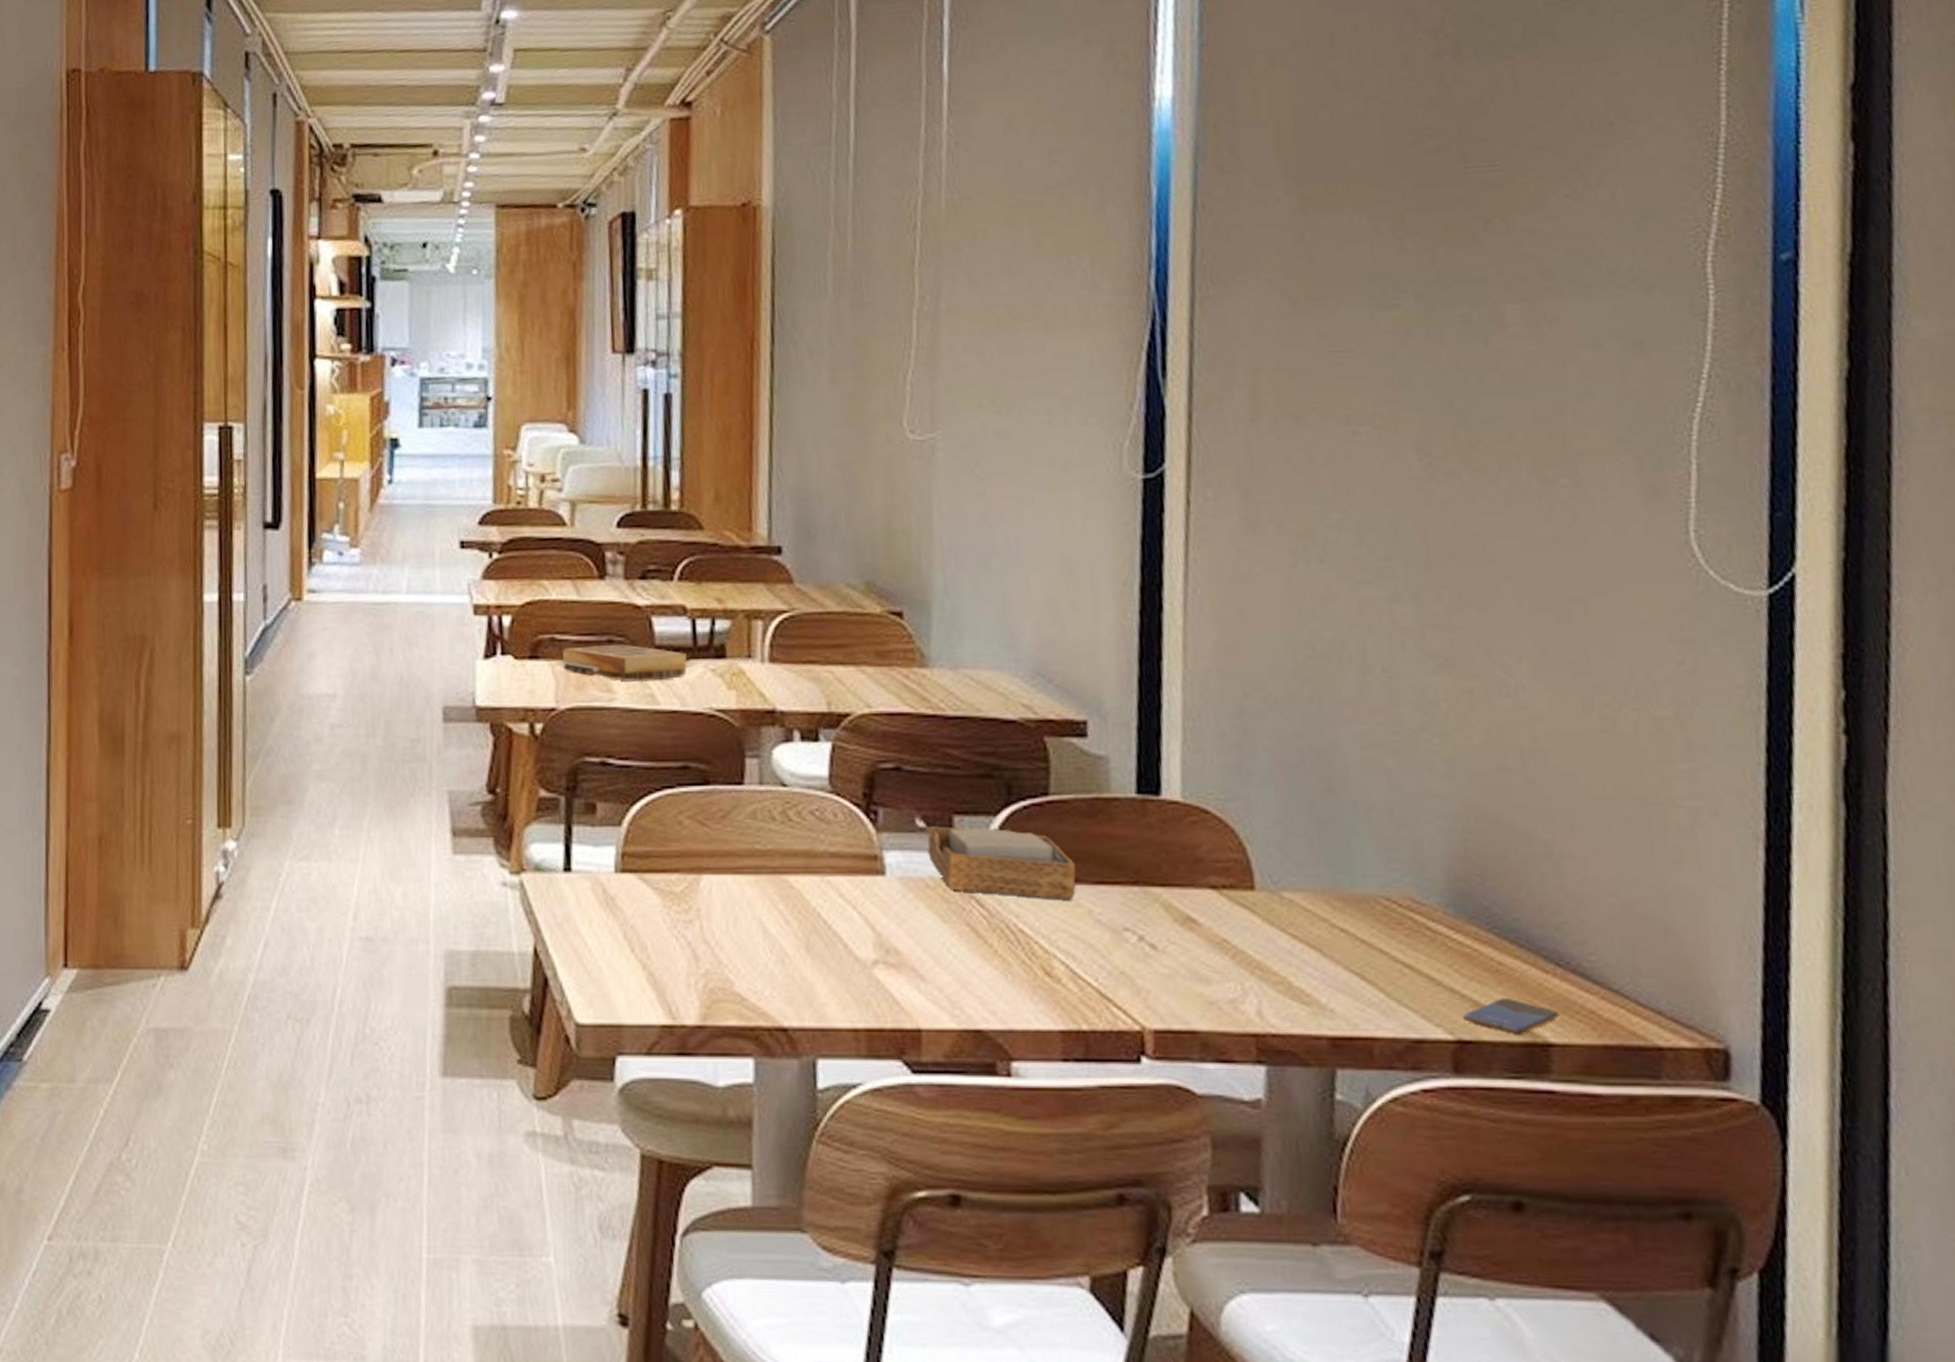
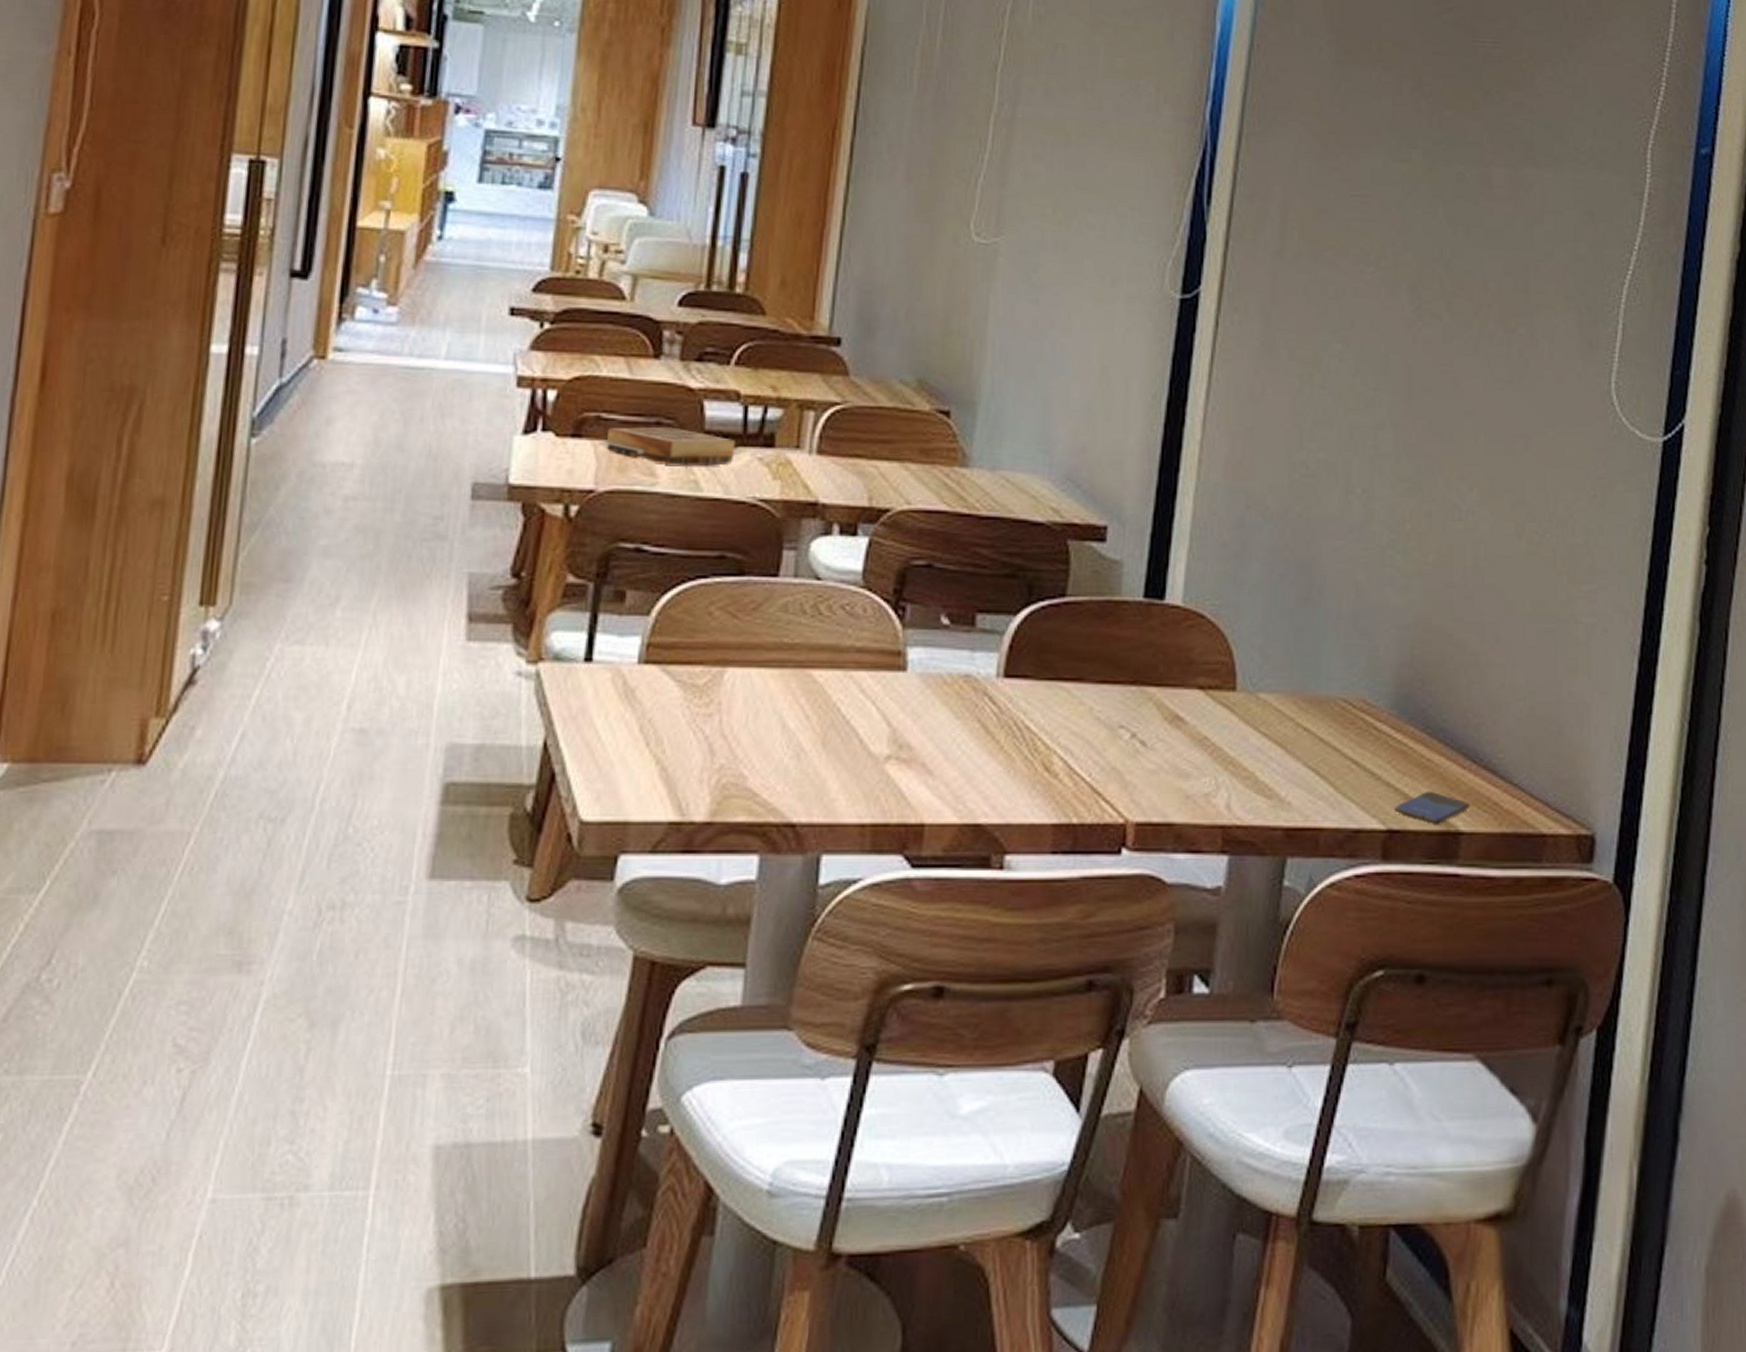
napkin holder: present [927,826,1077,901] -> none [949,624,1082,699]

